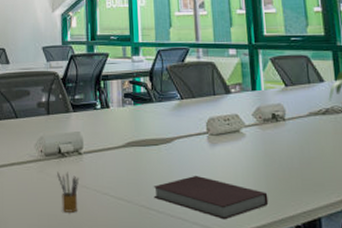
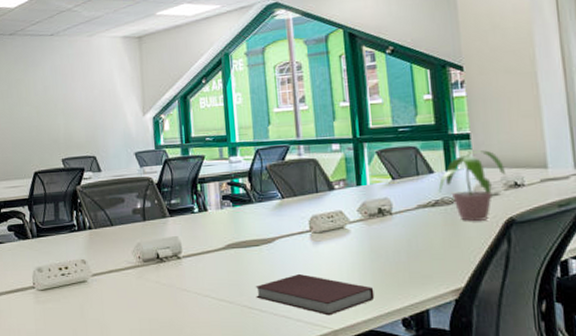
pencil box: present [57,171,80,212] -> none [156,276,180,315]

